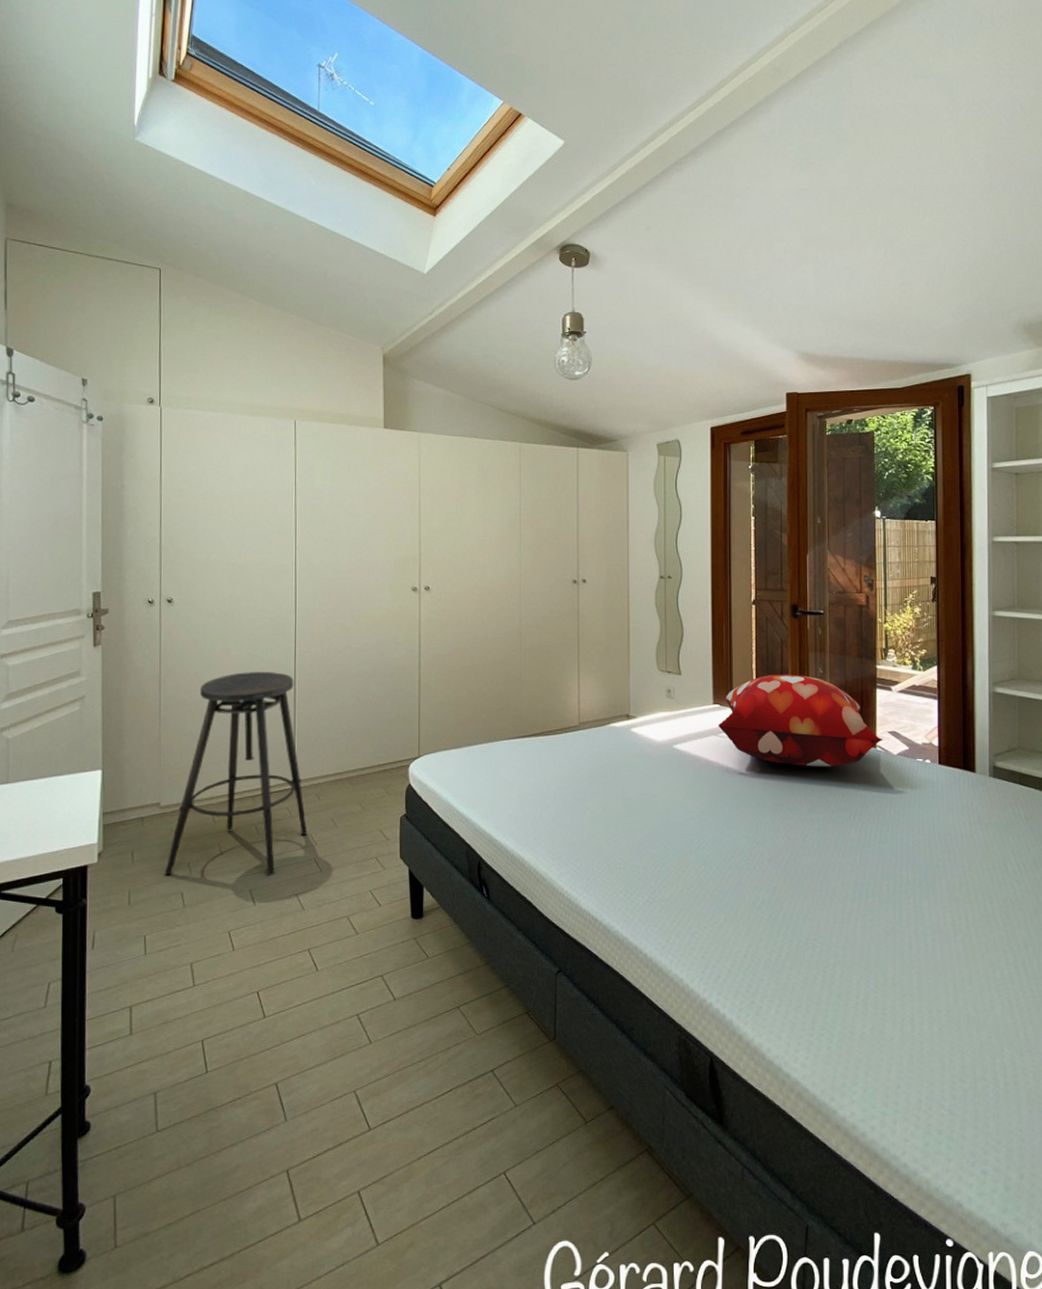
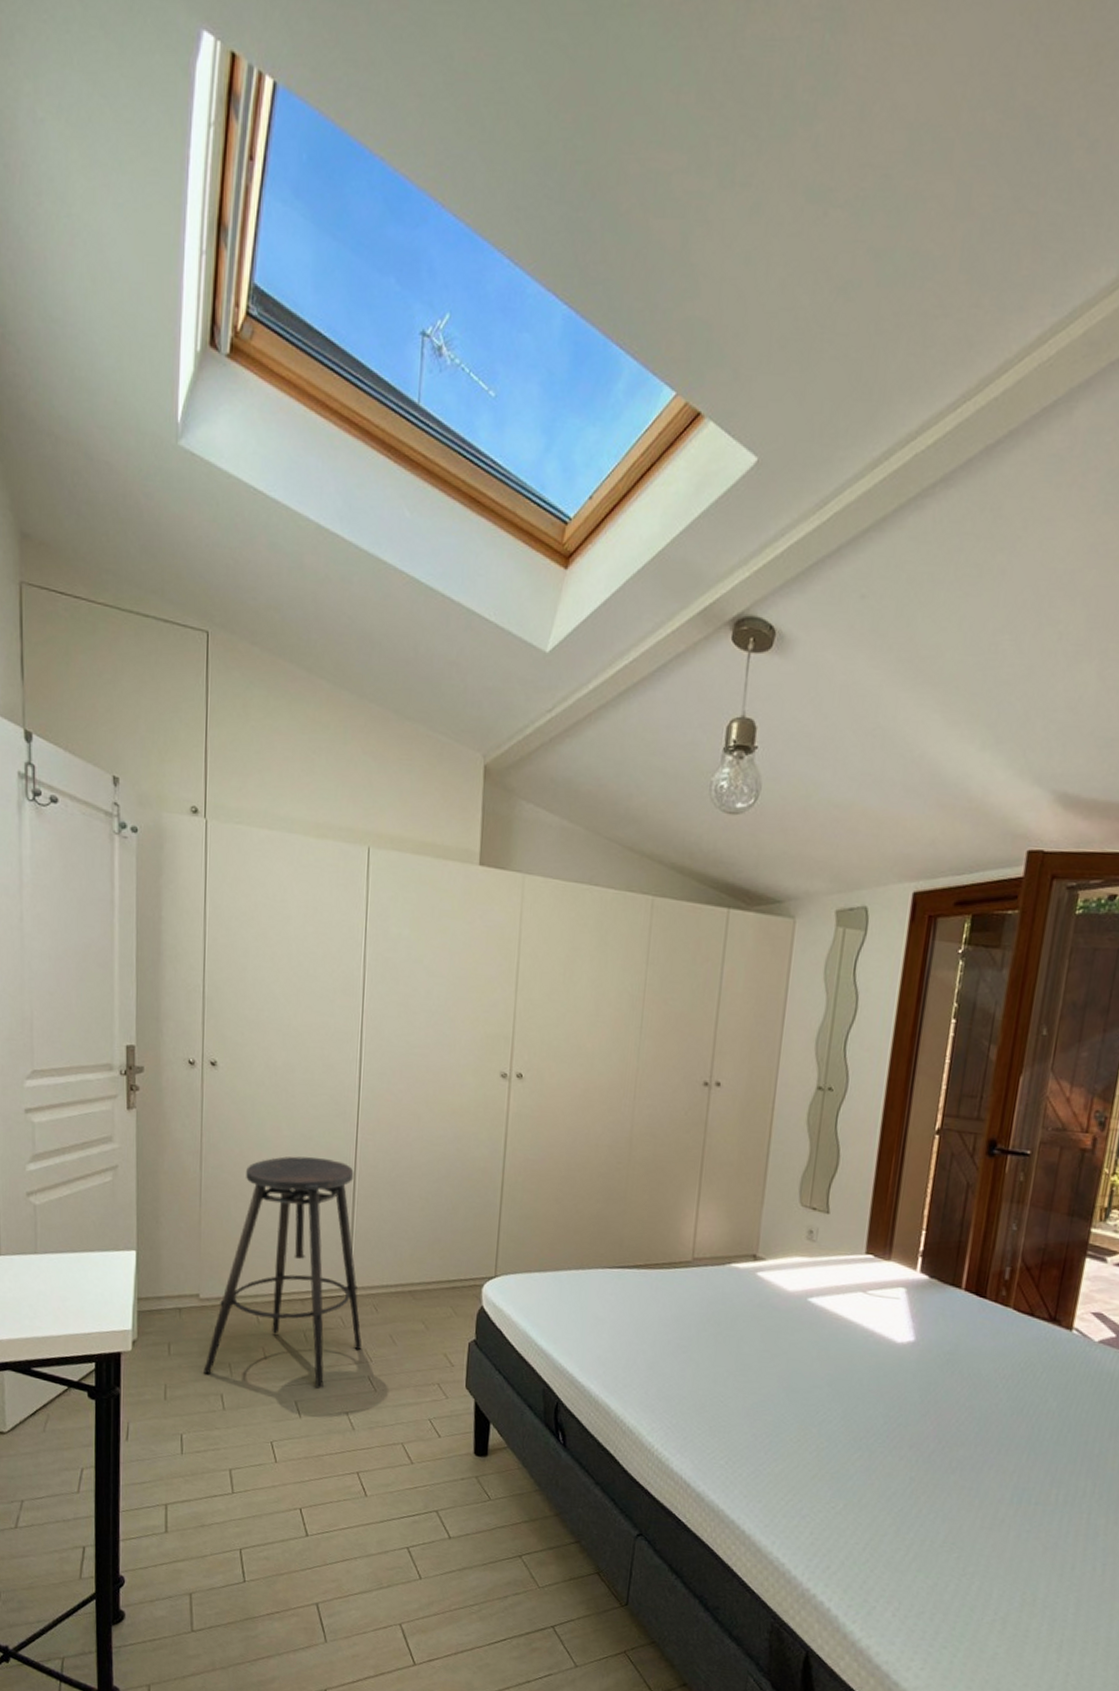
decorative pillow: present [718,674,883,767] -> none [868,1225,1083,1347]

